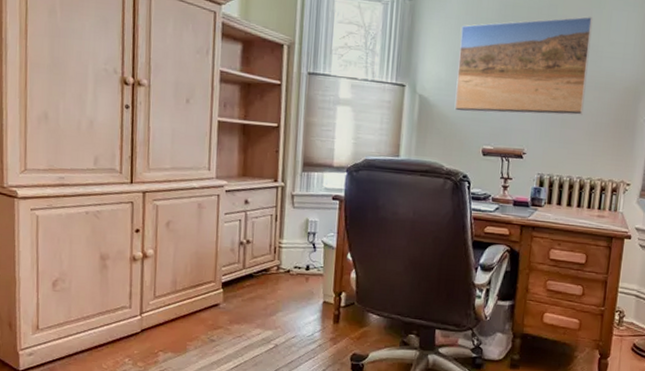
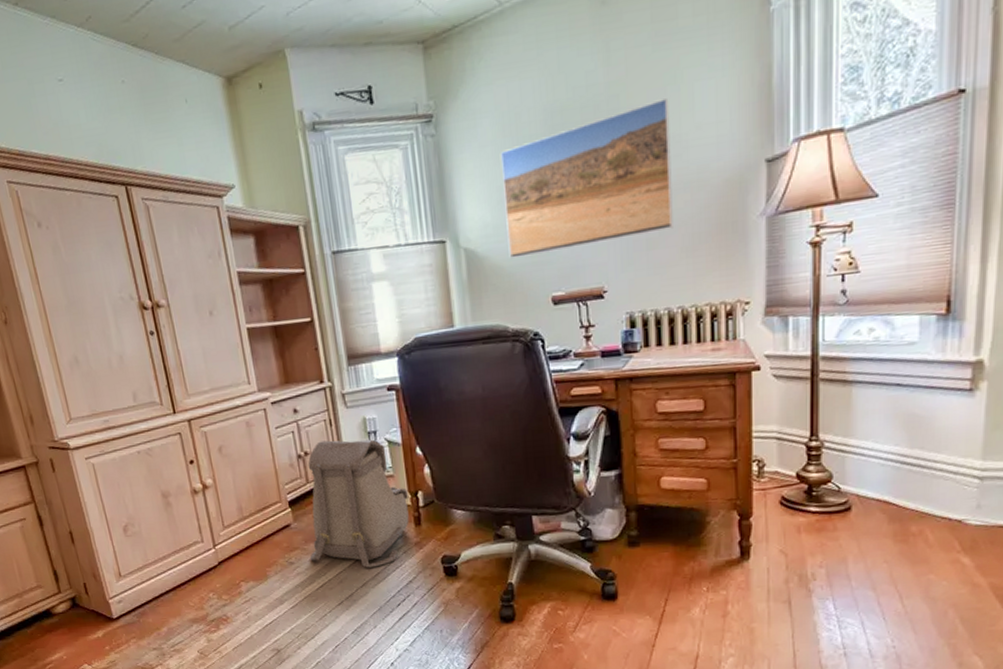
backpack: none [231,233,333,356] -> present [308,439,409,568]

